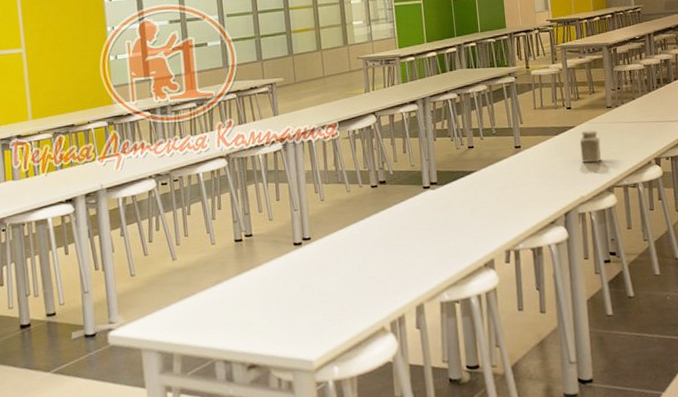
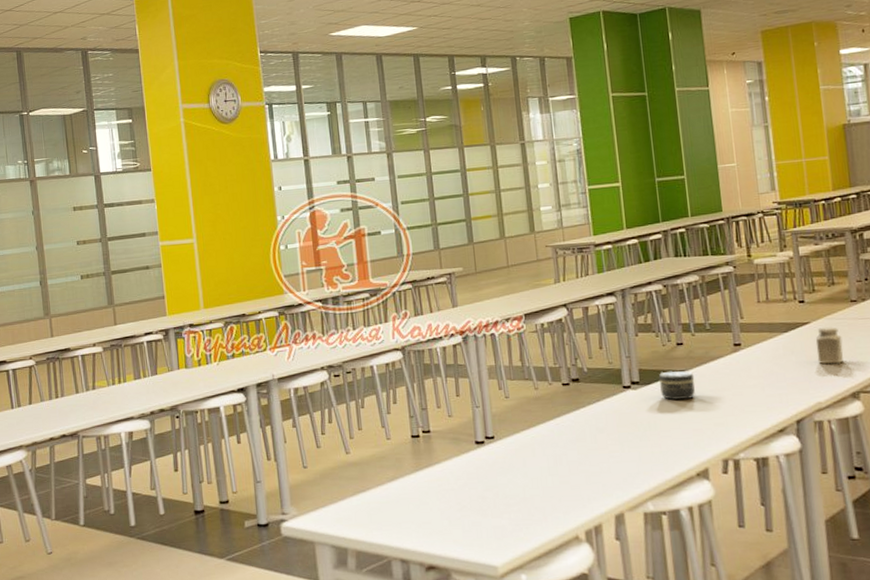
jar: none [453,171,483,199] -> present [658,370,695,401]

